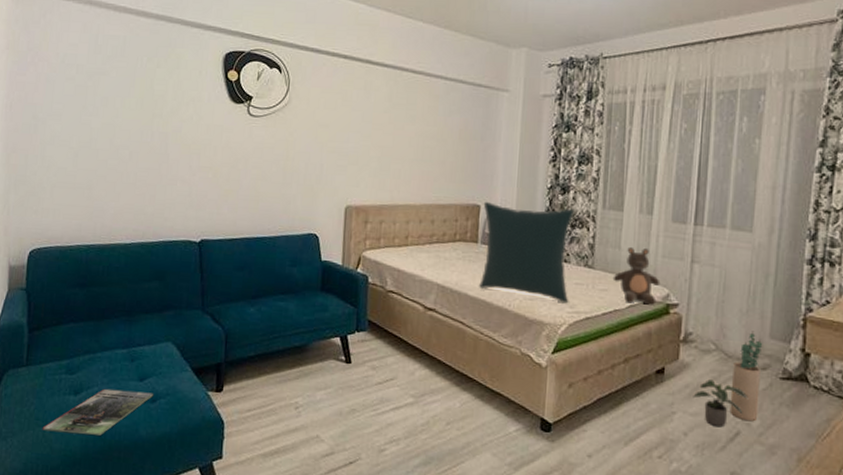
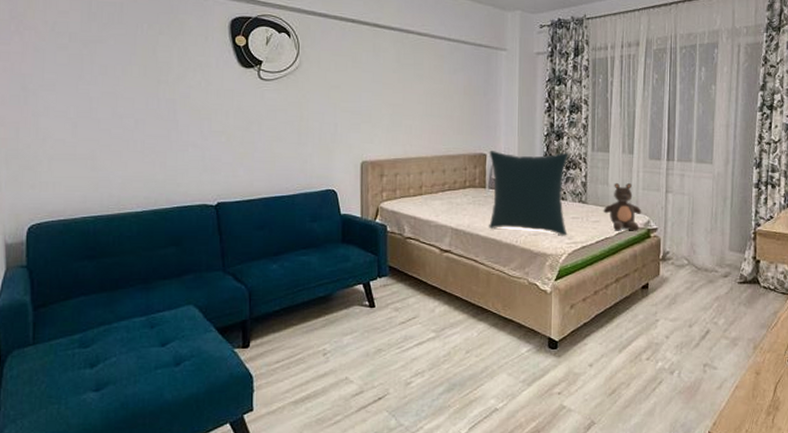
magazine: present [42,388,153,436] -> none [56,357,177,408]
potted plant: present [693,379,748,428] -> none [672,290,715,329]
vase: present [730,331,763,422] -> none [701,246,724,321]

